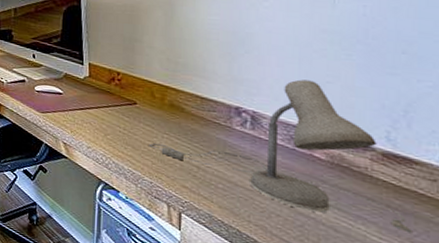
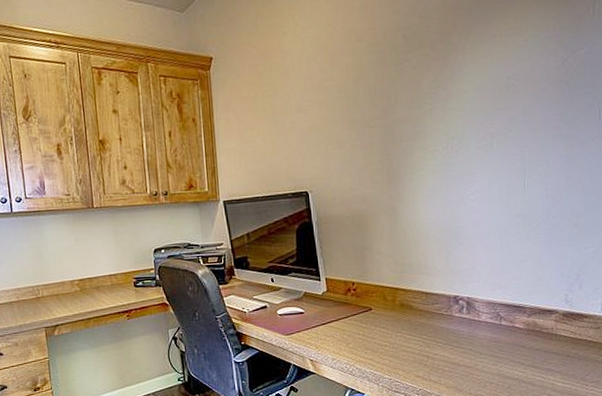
desk lamp: present [149,79,412,234] -> none [386,261,584,374]

